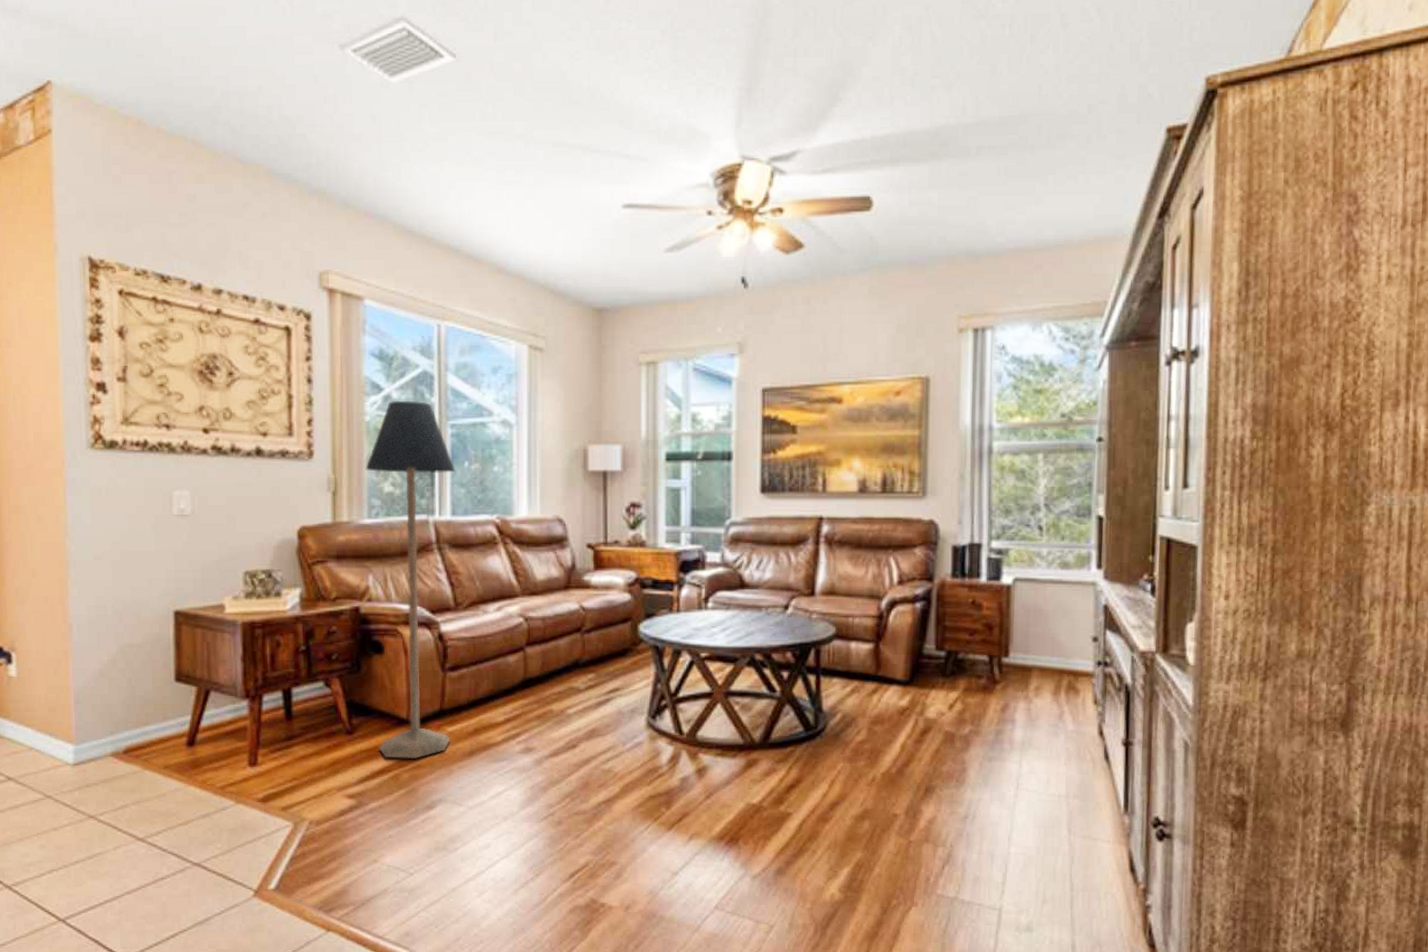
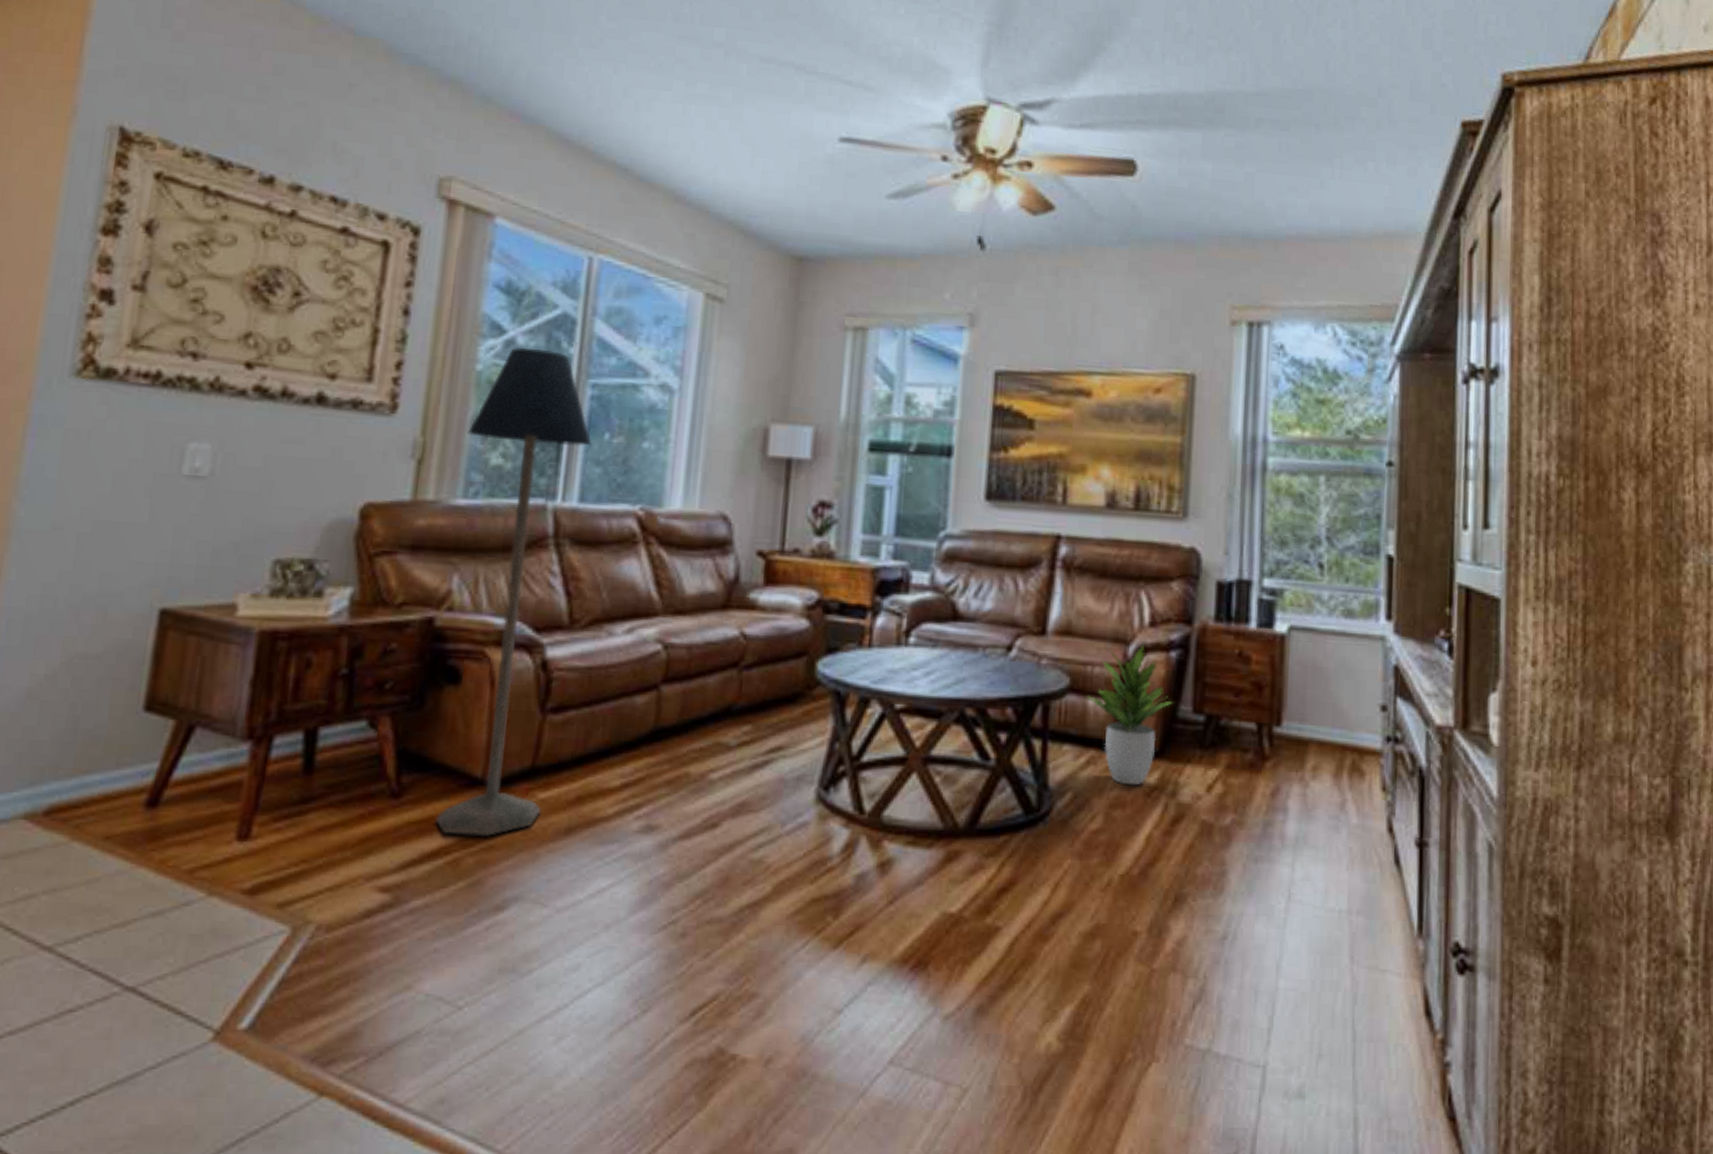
potted plant: none [849,598,919,707] -> present [1086,643,1173,786]

